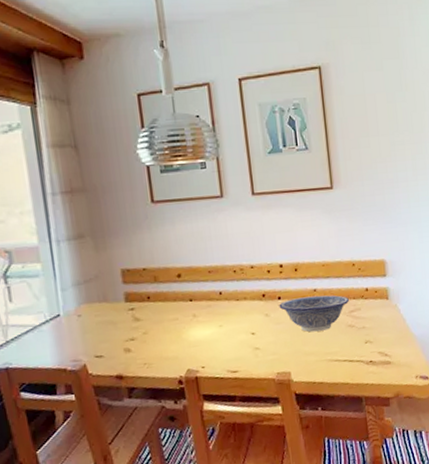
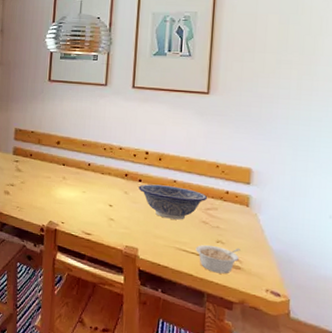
legume: none [346,343,388,374] -> present [195,245,241,274]

